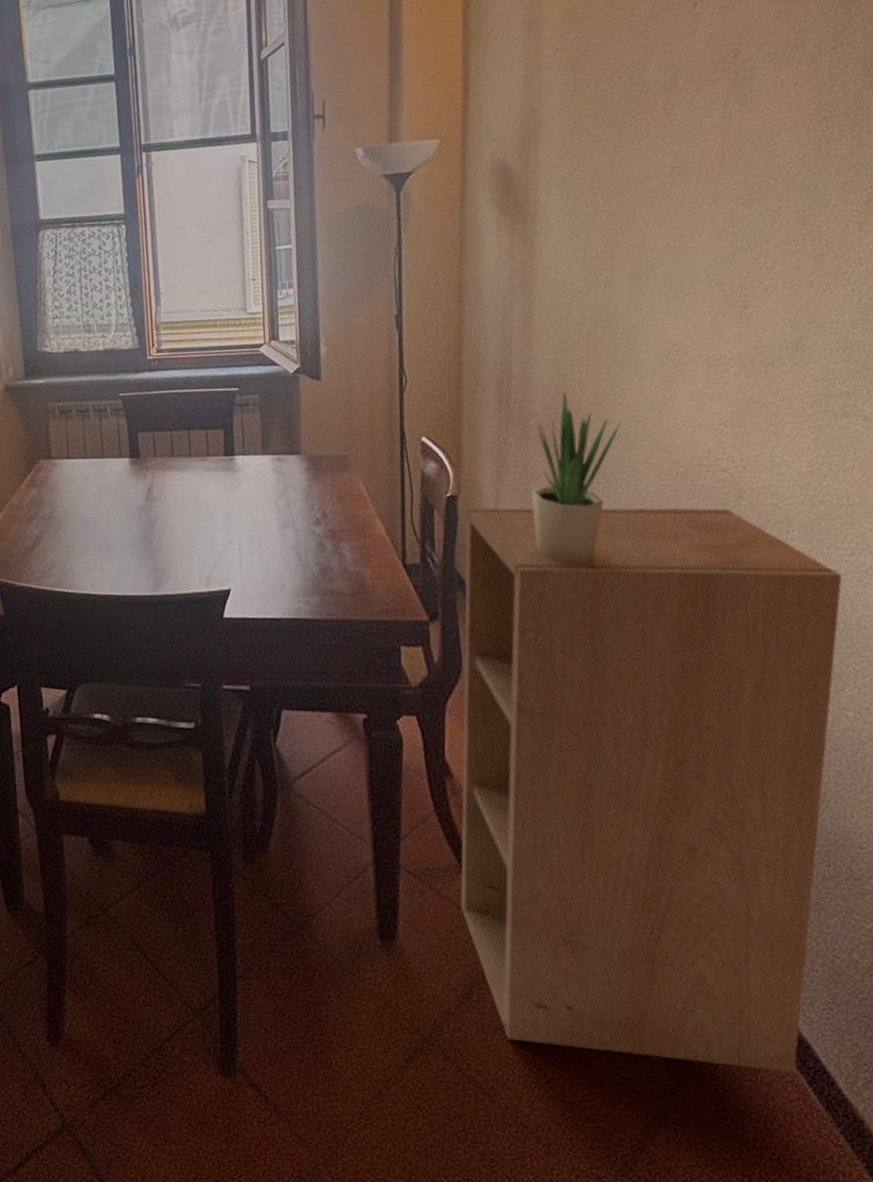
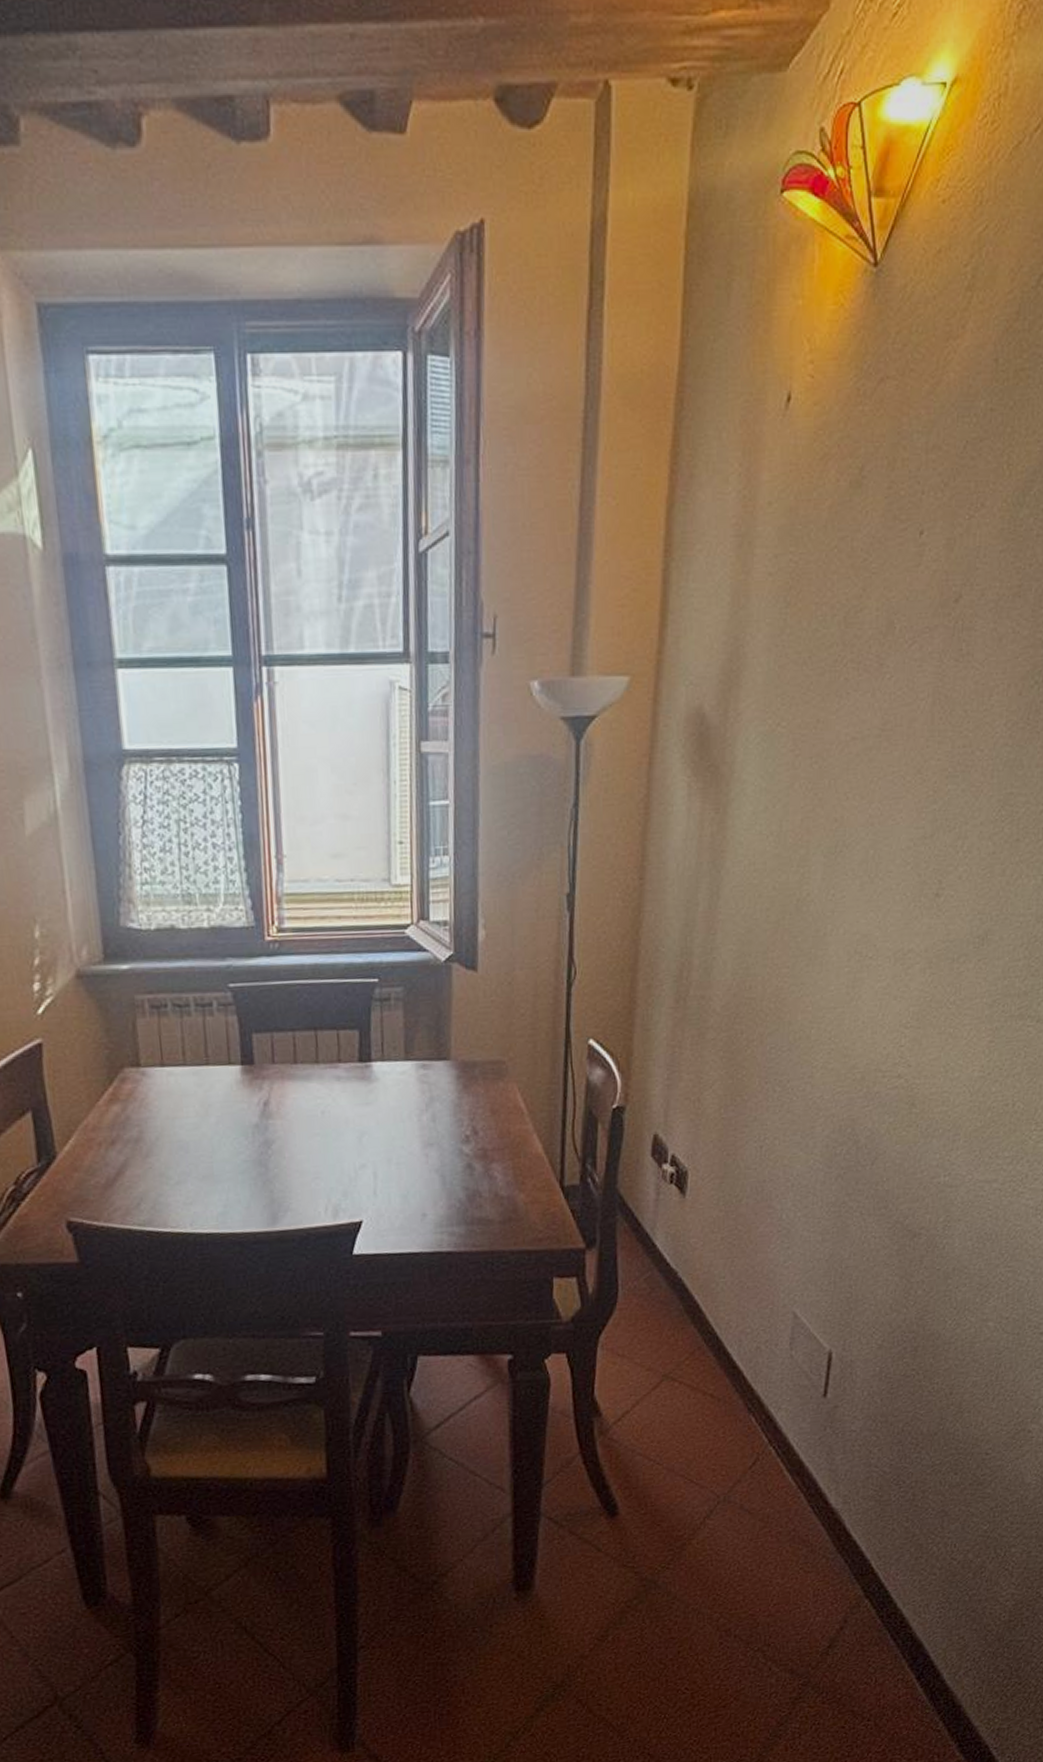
shelving unit: present [460,507,842,1073] -> none [601,1117,999,1676]
potted plant: present [531,392,621,565] -> none [702,988,802,1181]

